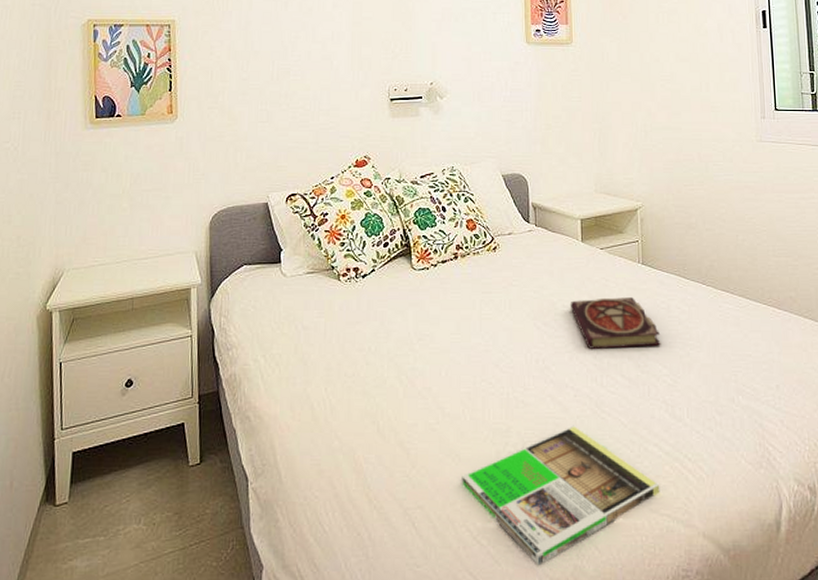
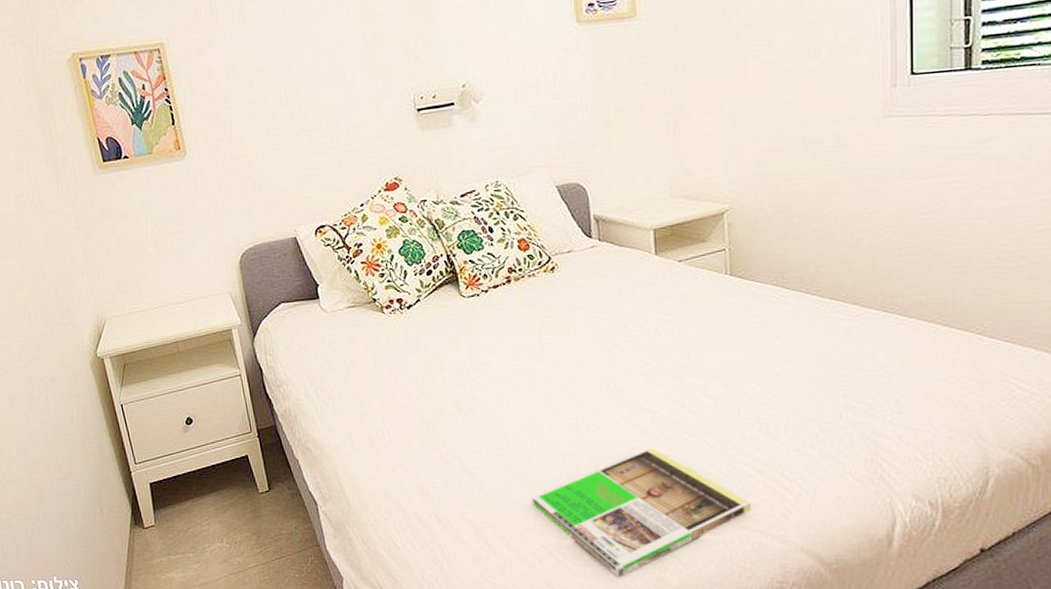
book: present [570,297,661,349] -> none [643,312,753,370]

